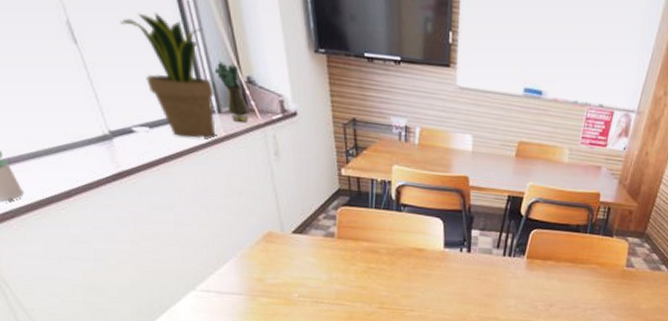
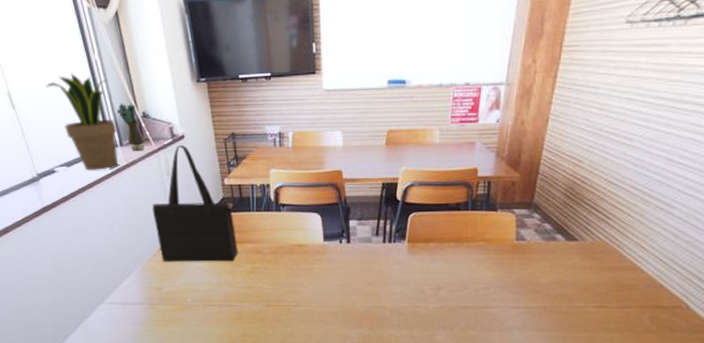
tote bag: none [256,123,353,259] -> present [152,145,238,262]

